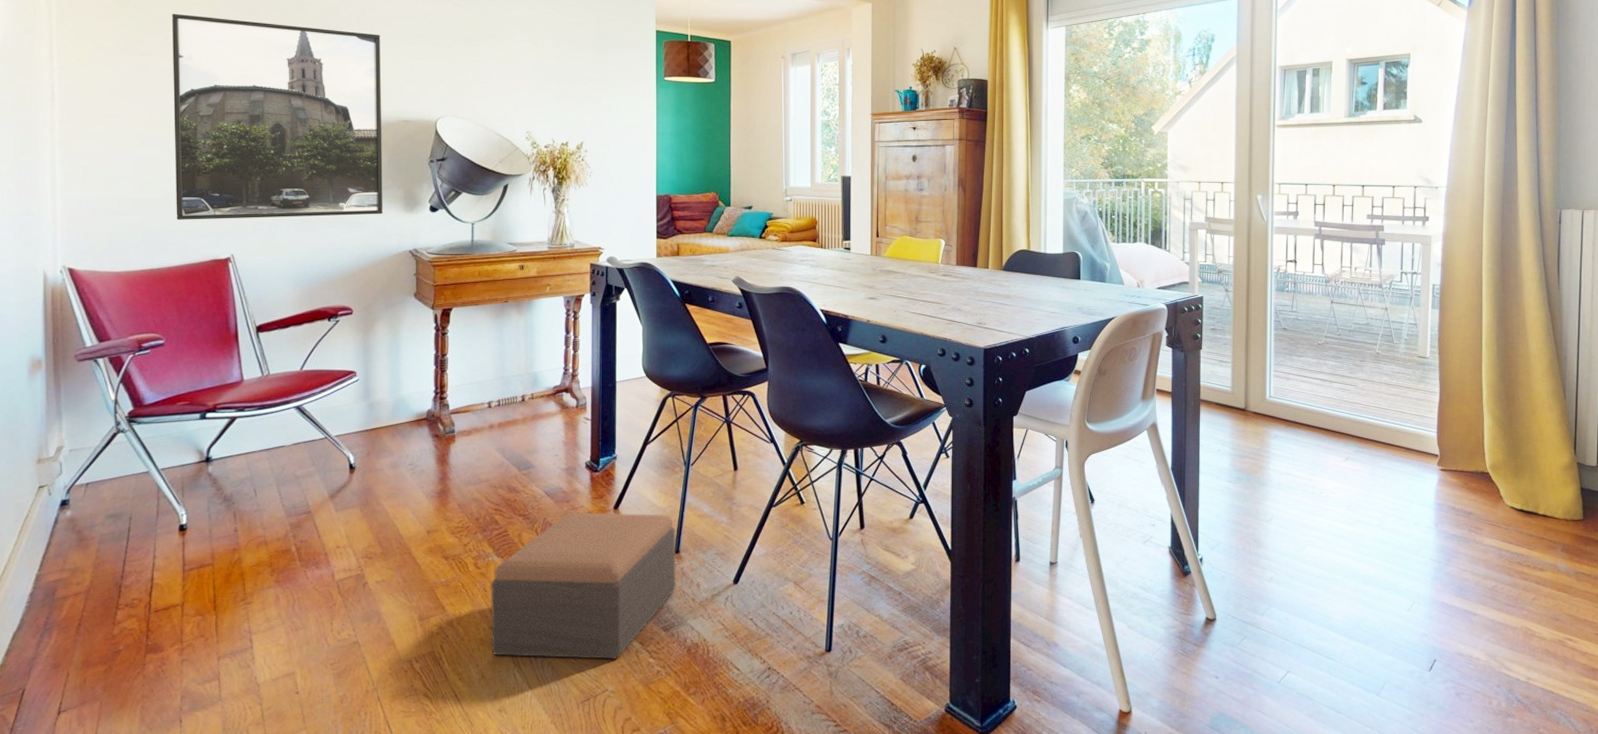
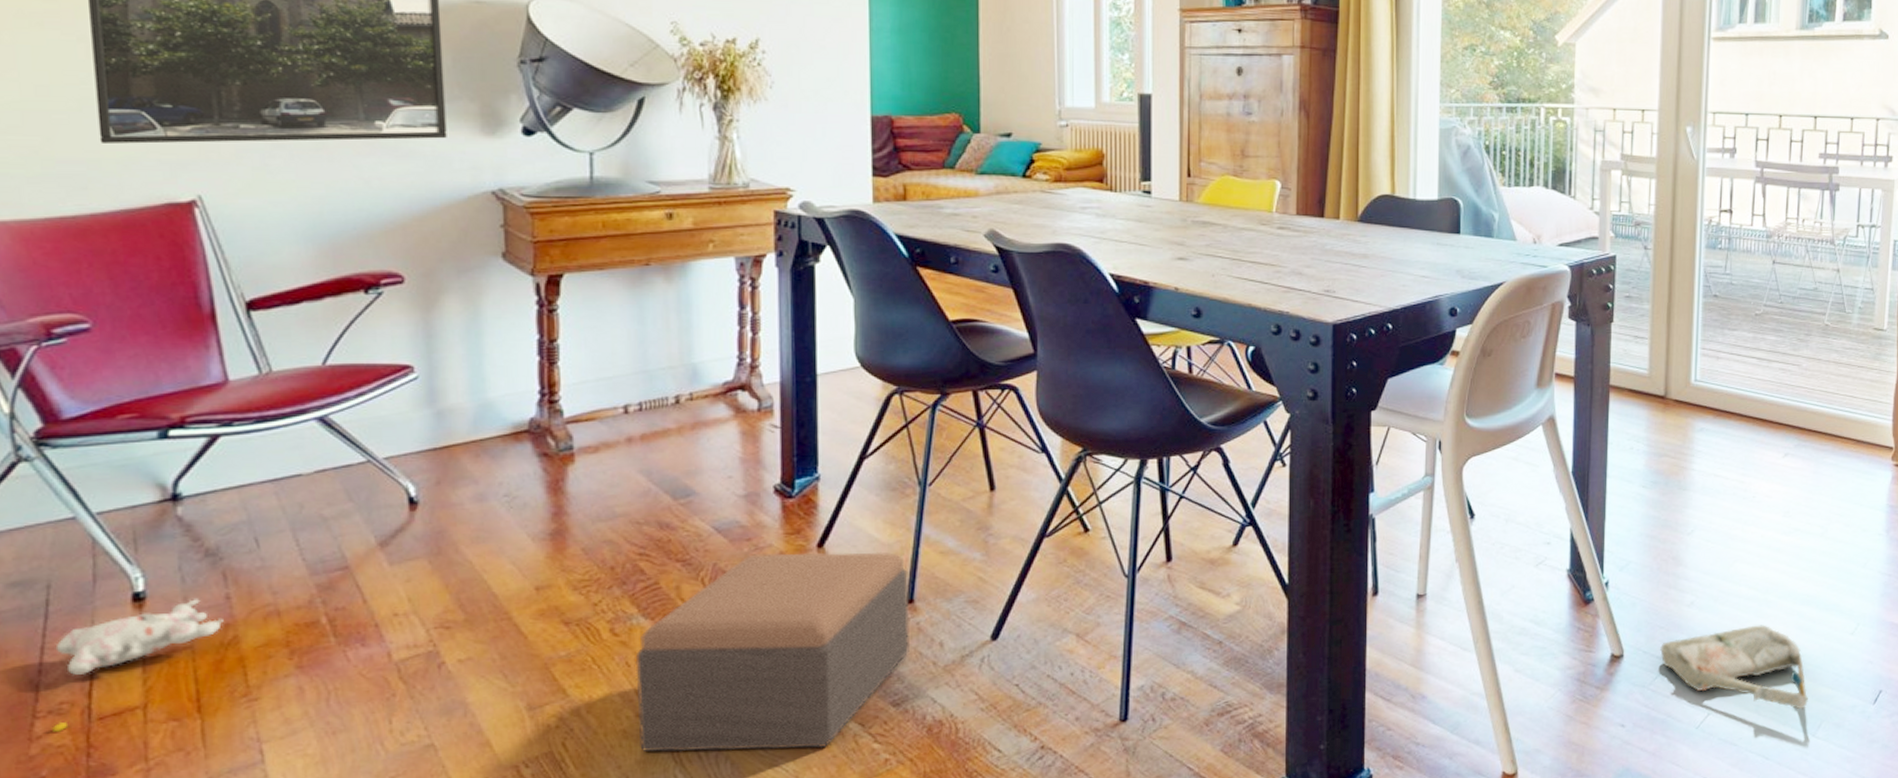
plush toy: none [126,530,233,620] -> present [51,597,224,733]
bag: none [1246,599,1372,672] -> present [1660,625,1808,710]

